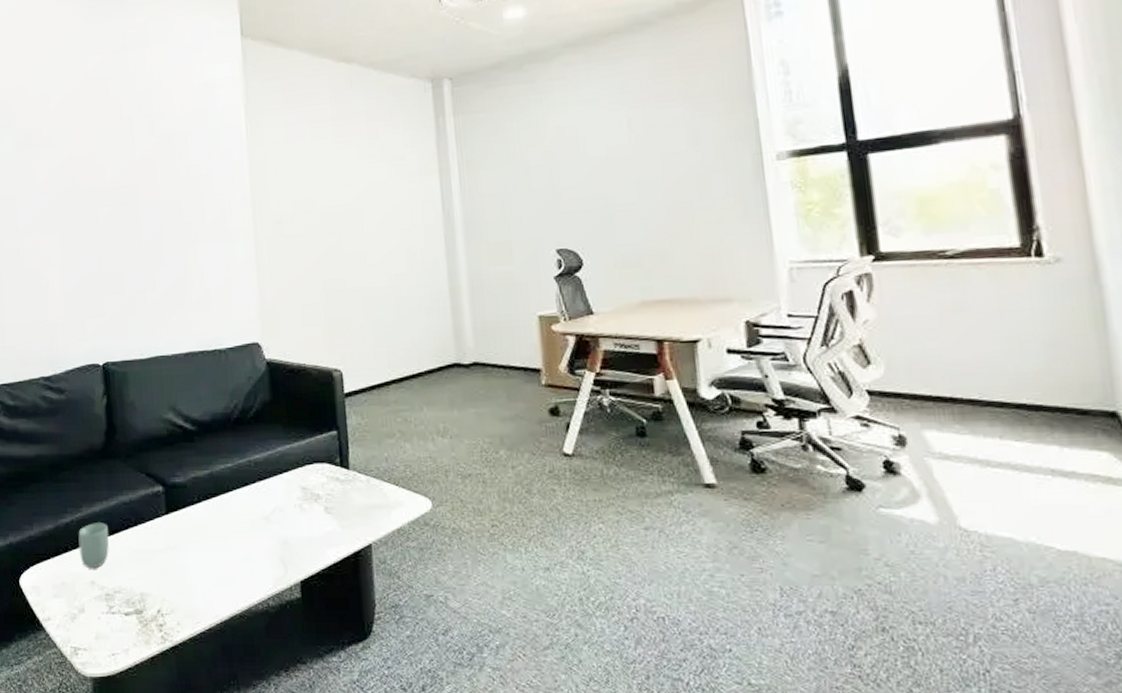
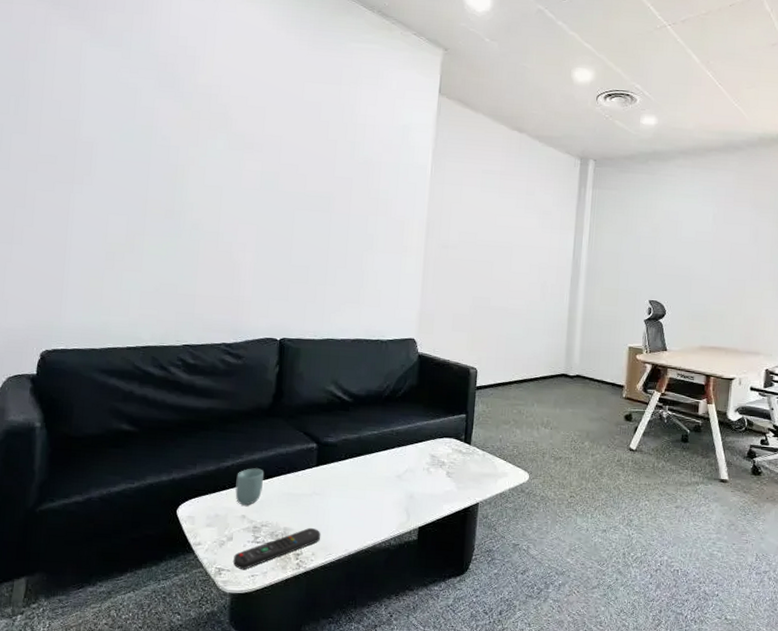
remote control: none [89,590,185,648] -> present [233,527,321,570]

